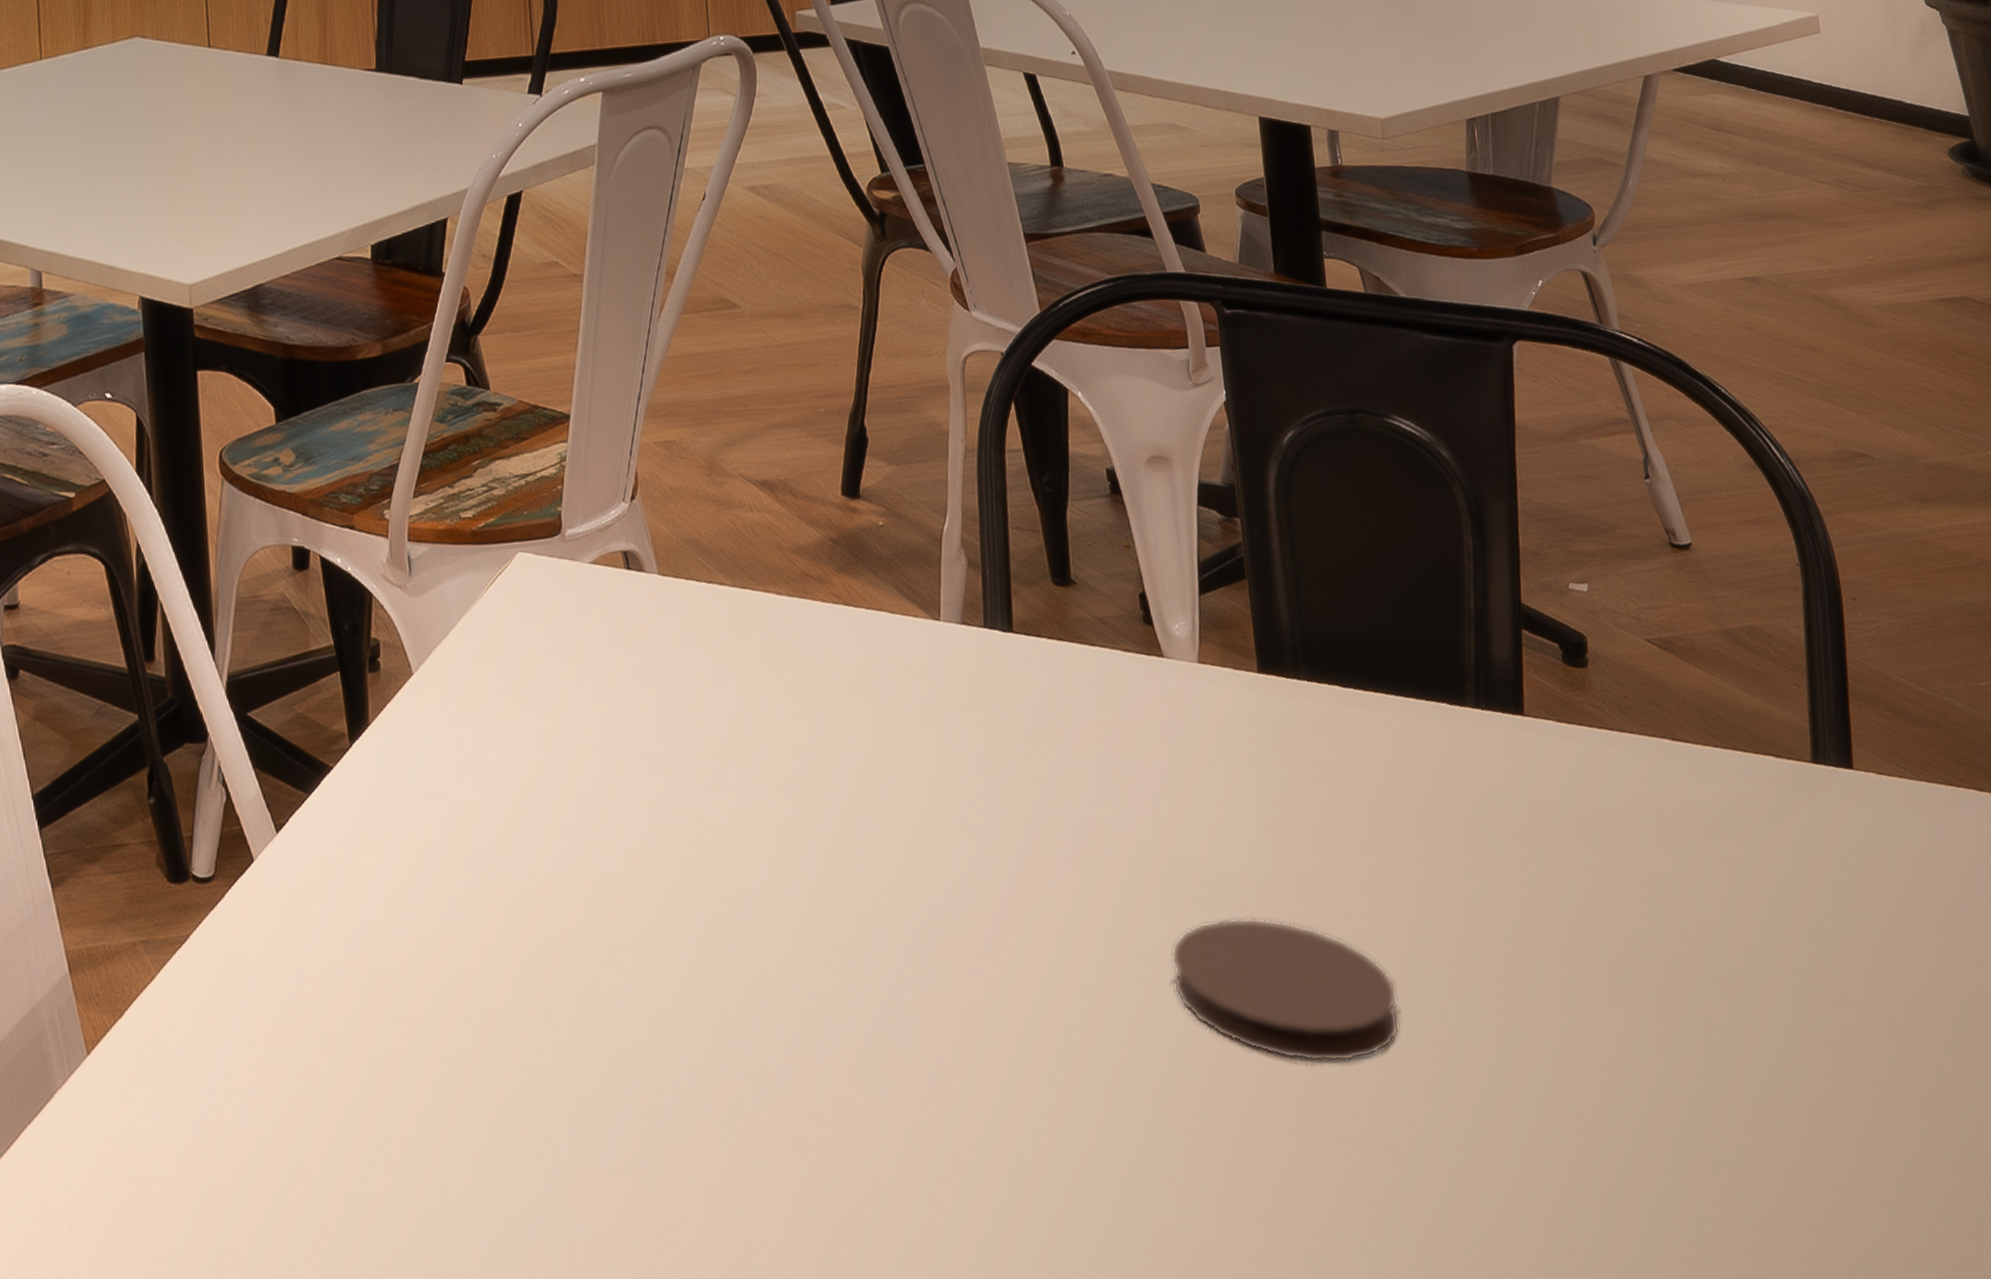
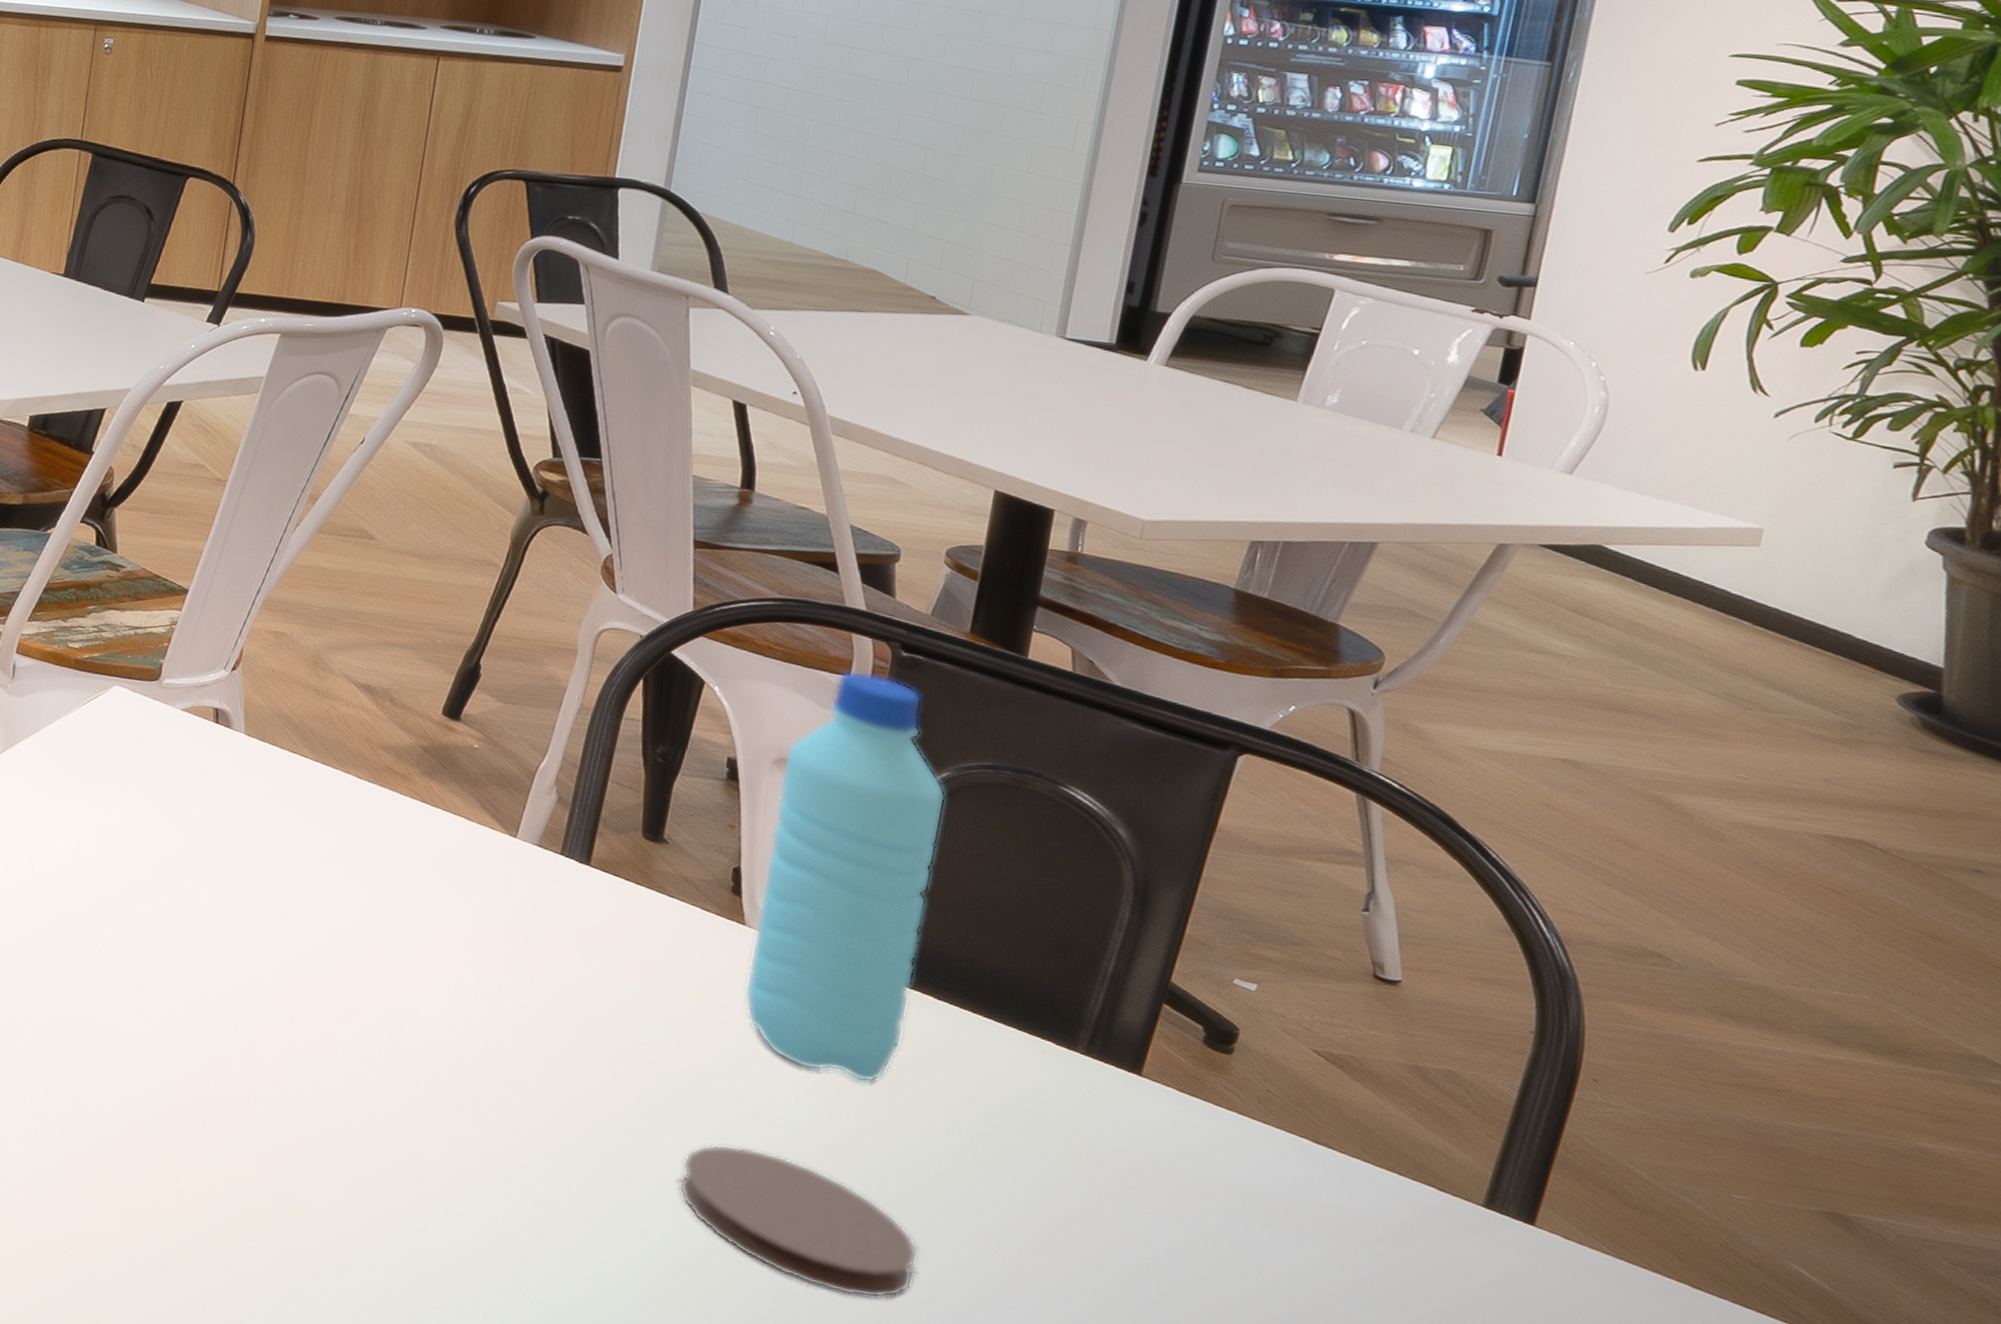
water bottle: none [1153,339,1326,807] -> present [744,670,946,1083]

